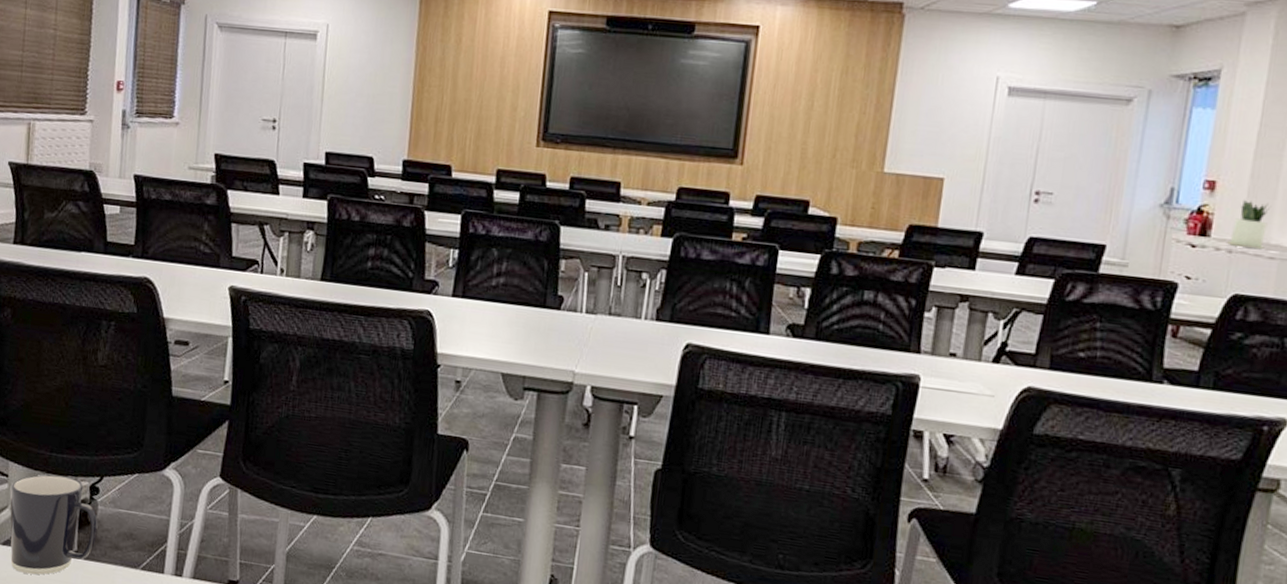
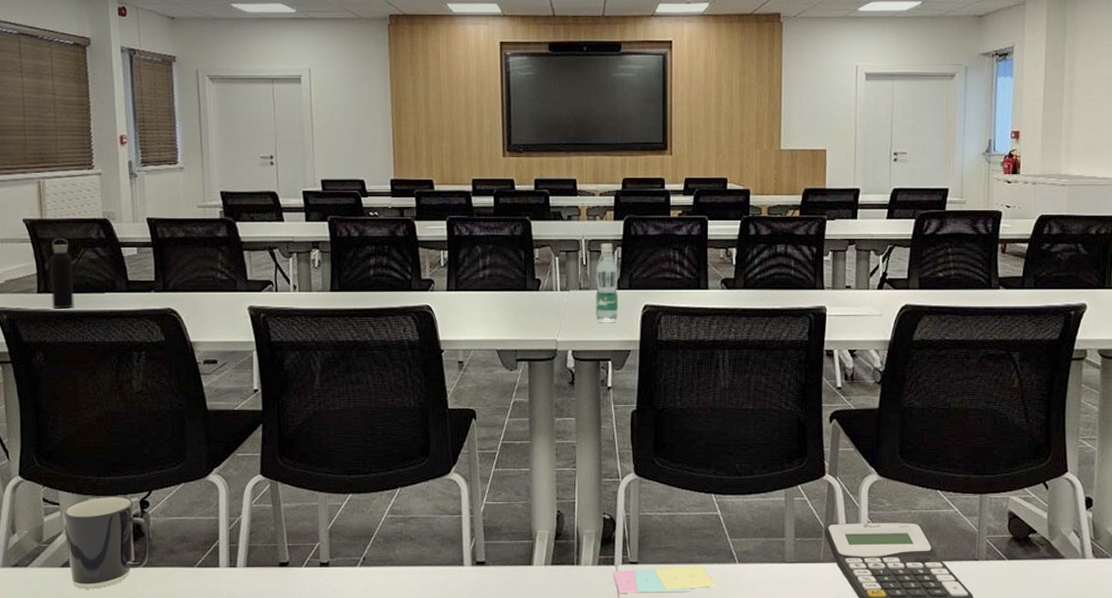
water bottle: none [26,187,53,264] -> present [50,239,74,309]
bottle: none [624,262,660,360] -> present [595,243,619,323]
planter: present [1227,200,1272,250] -> none [1032,144,1059,180]

